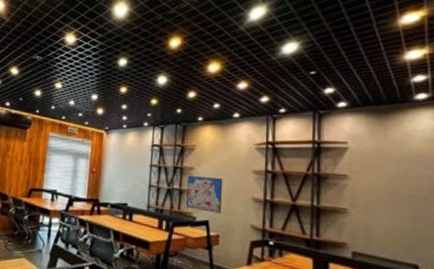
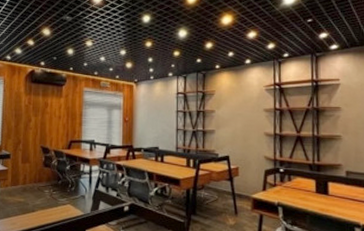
wall art: present [185,176,223,214] -> none [209,118,240,149]

